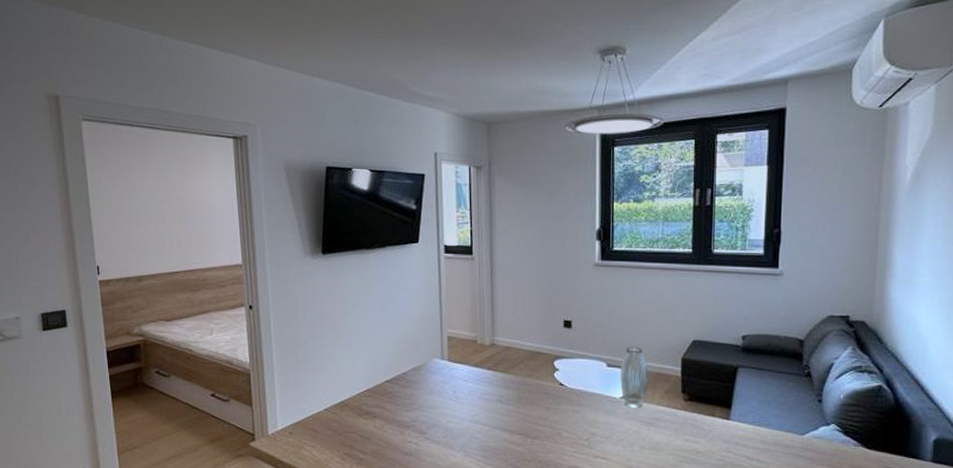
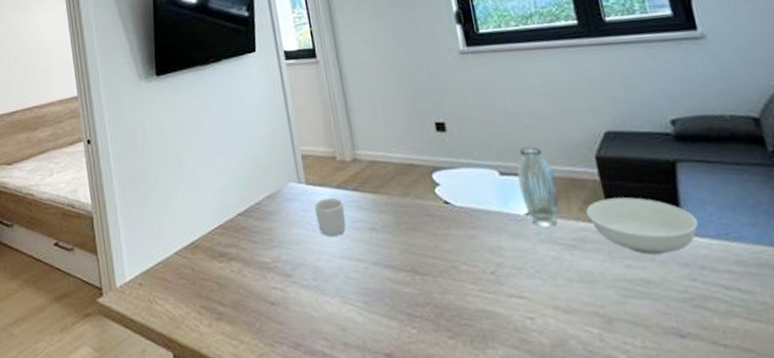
cup: none [453,373,478,404] -> present [314,197,346,236]
bowl: none [666,390,742,434] -> present [586,197,698,255]

